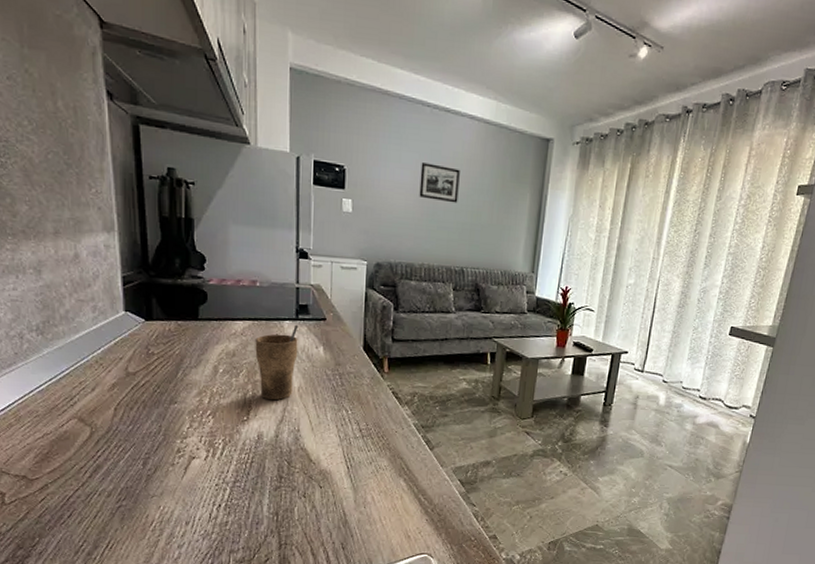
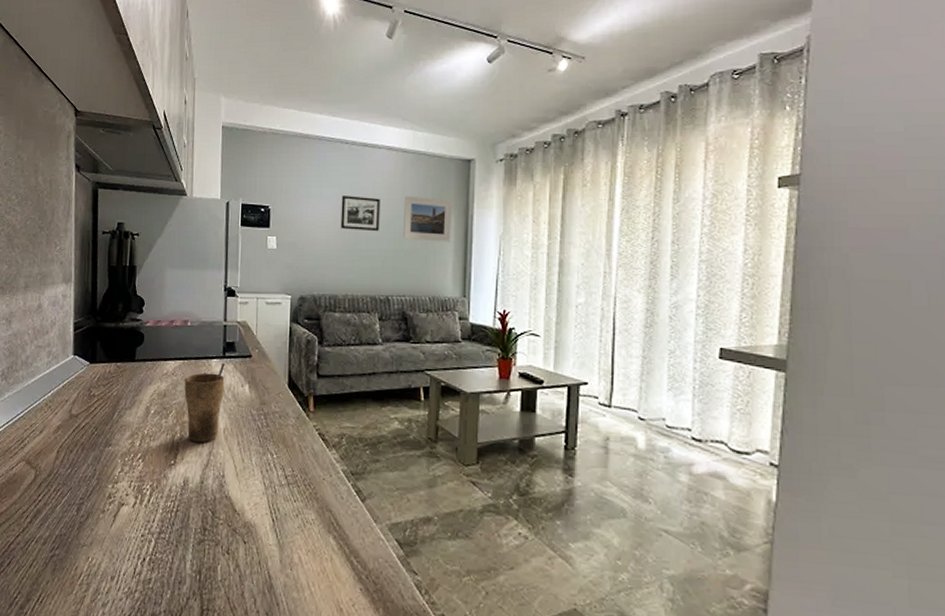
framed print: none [479,169,529,220] -> present [402,195,452,242]

